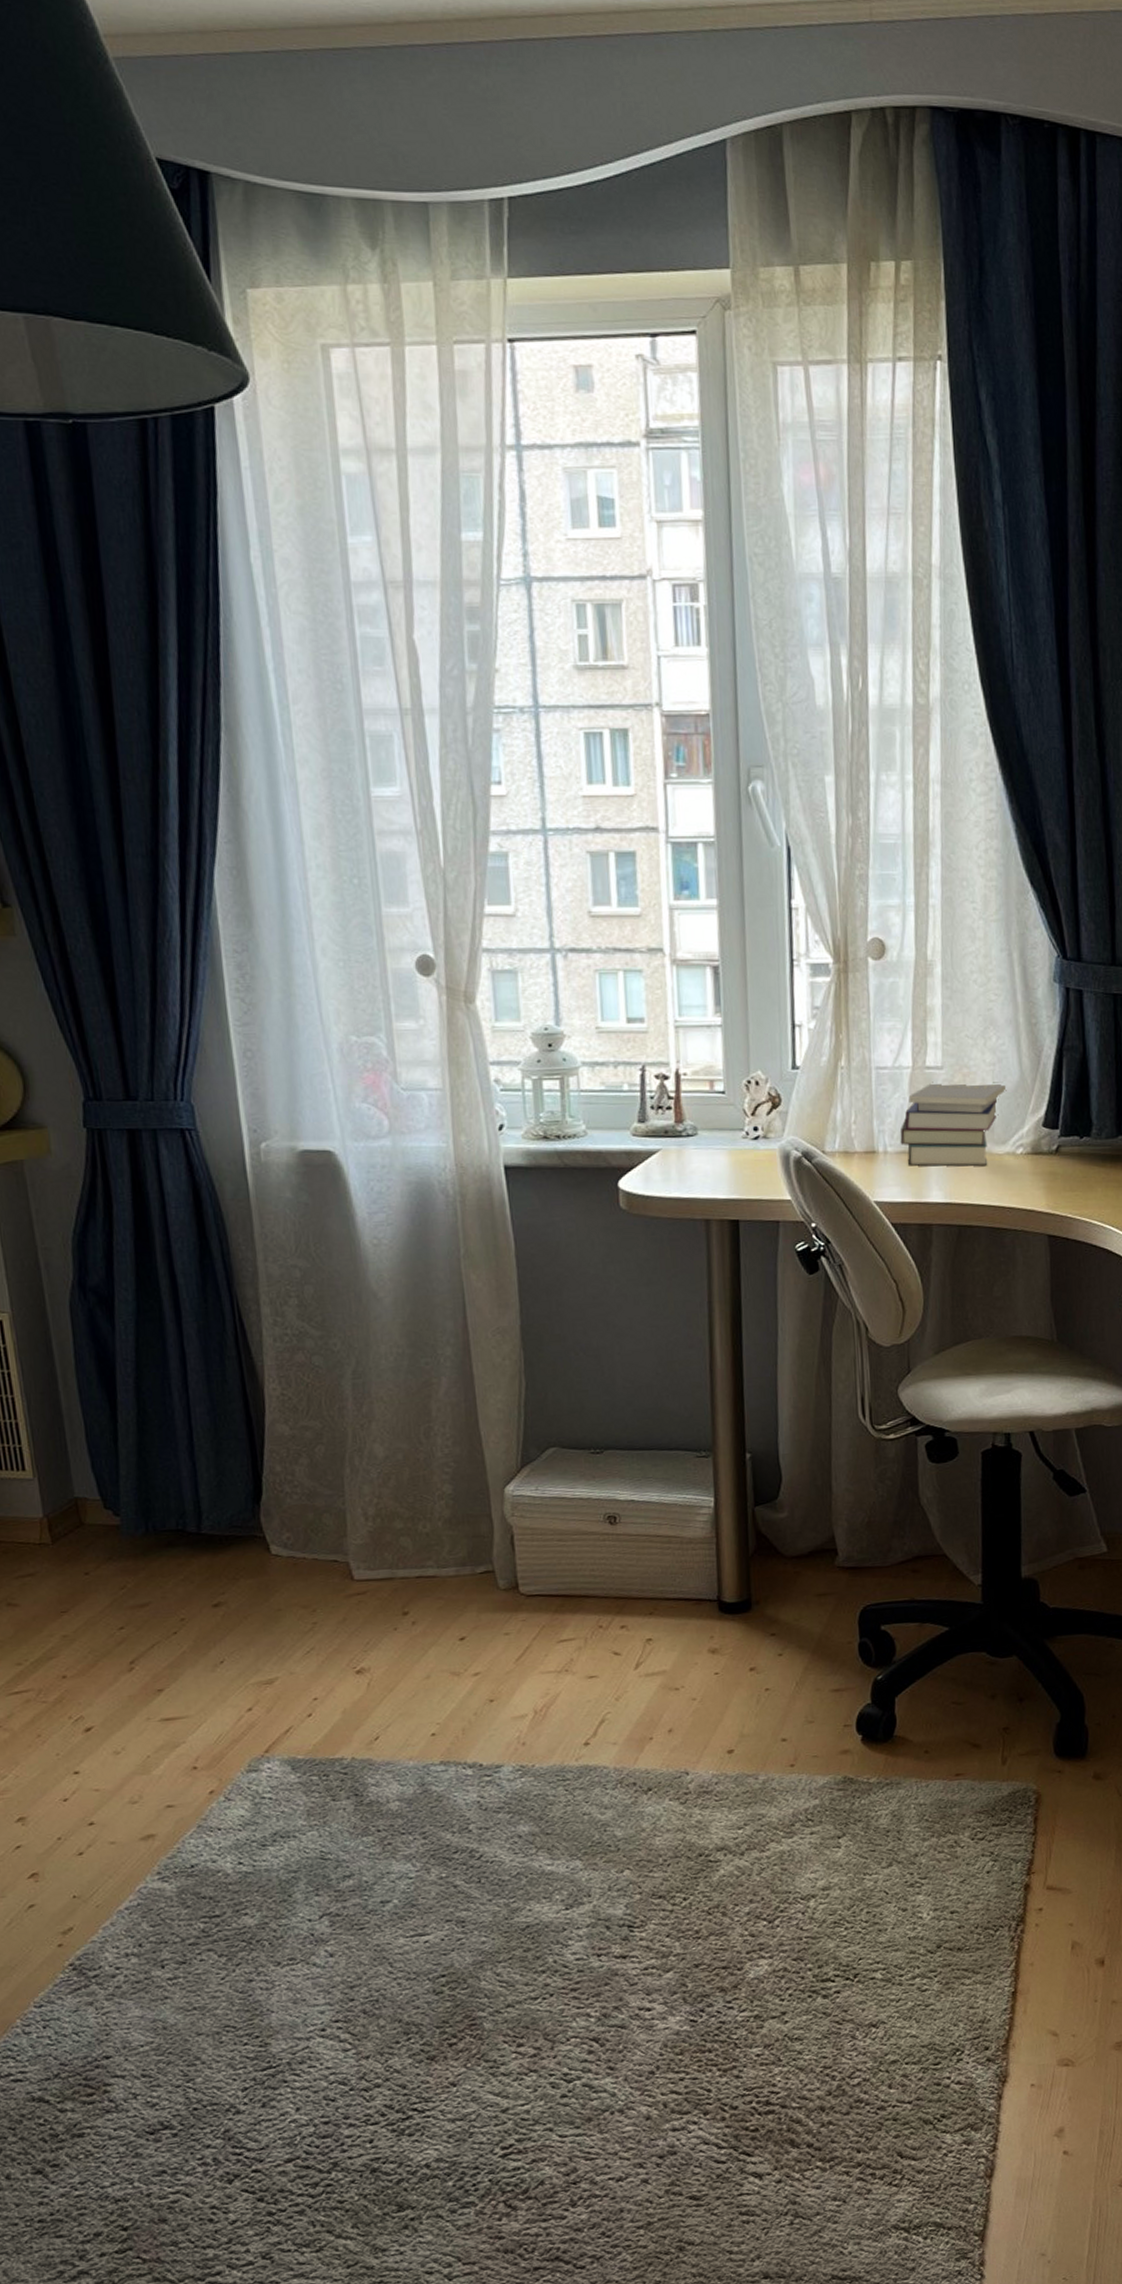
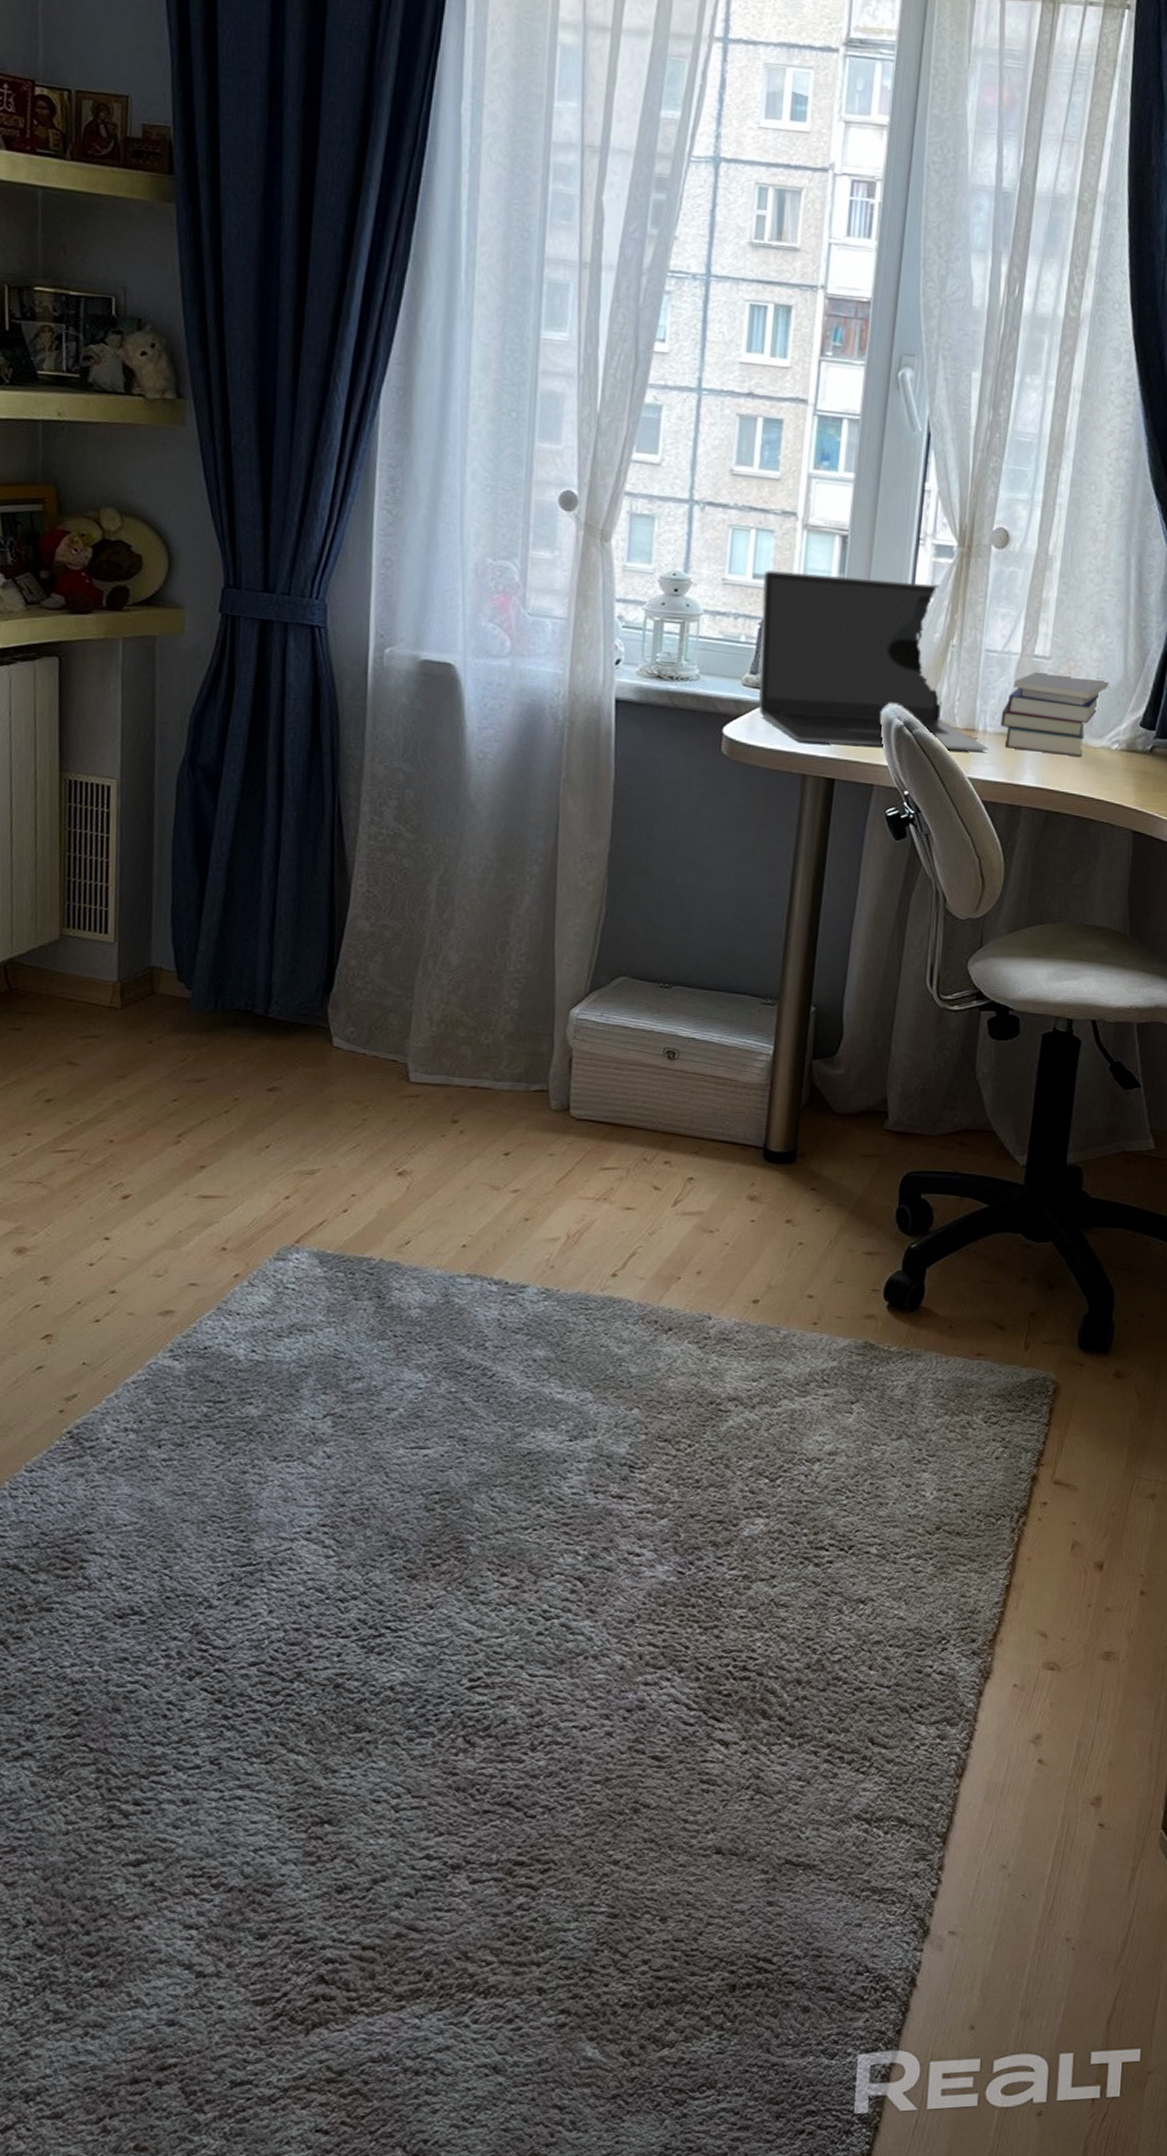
laptop: none [638,1005,891,1186] -> present [758,569,988,752]

